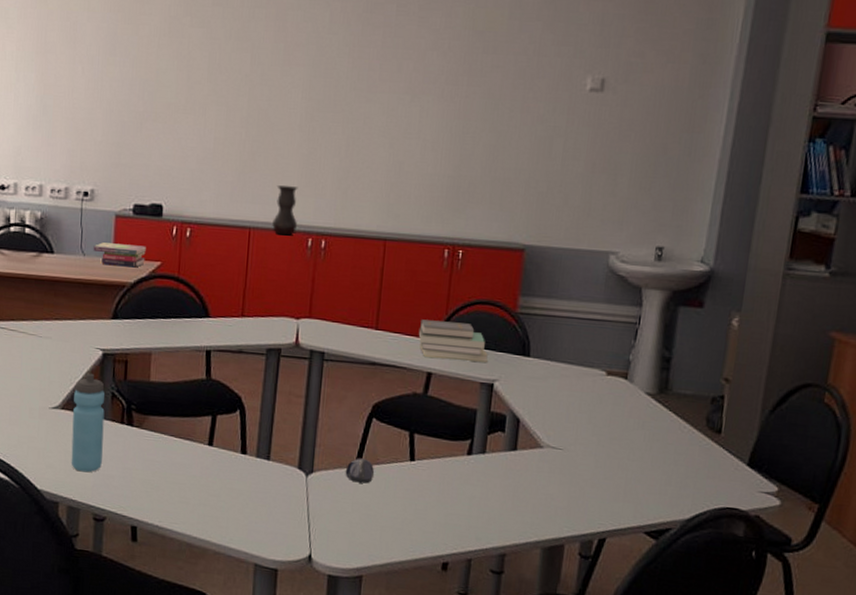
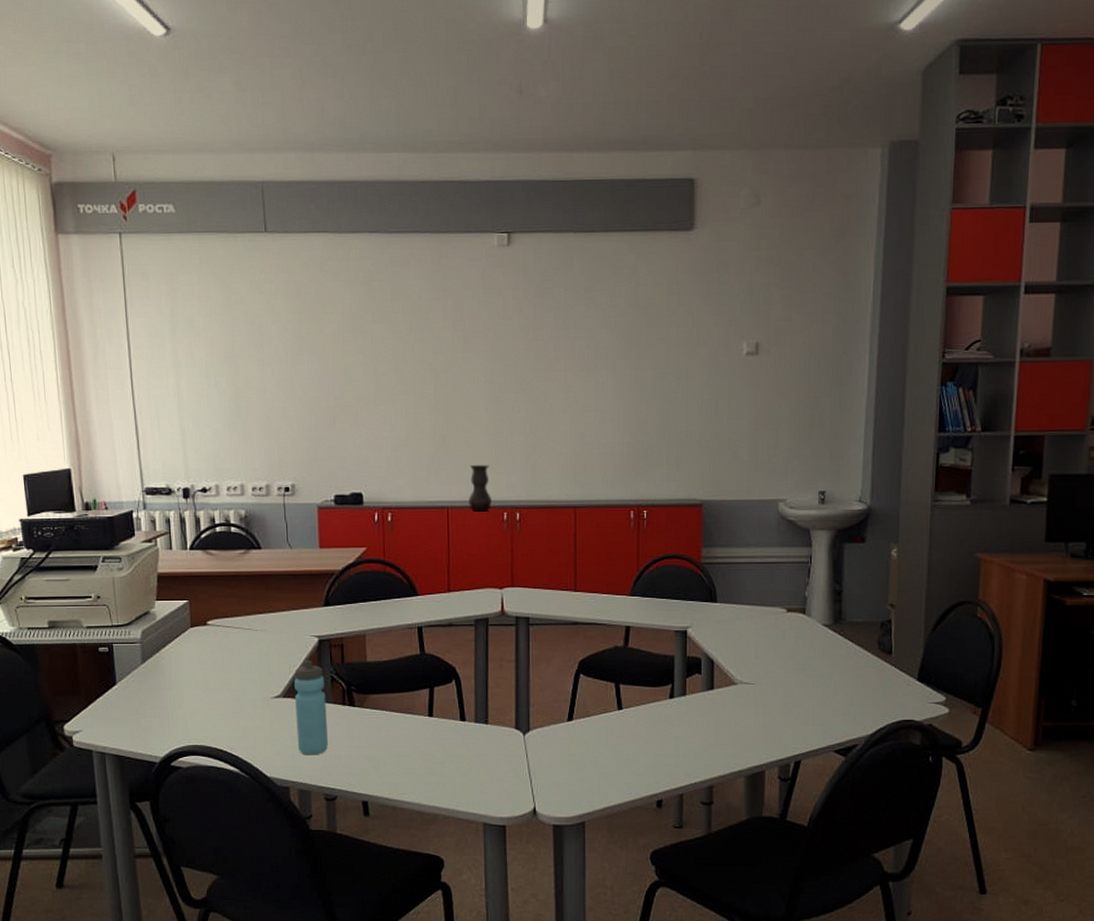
books: present [93,242,146,268] -> none [299,534,351,555]
computer mouse: present [345,458,375,484] -> none [559,712,587,736]
books: present [418,319,488,362] -> none [614,577,679,613]

